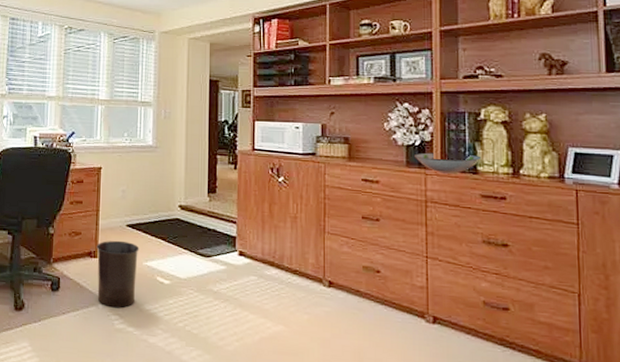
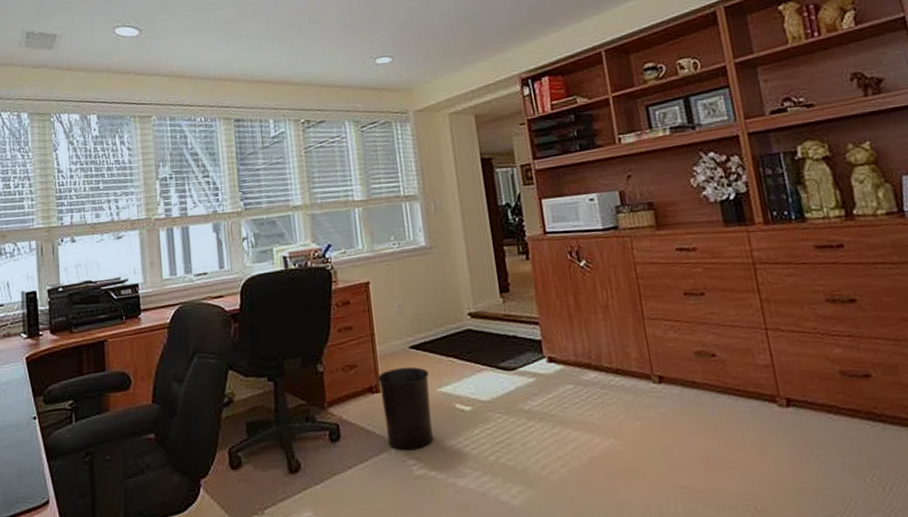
decorative bowl: present [413,152,481,174] -> none [730,200,807,228]

